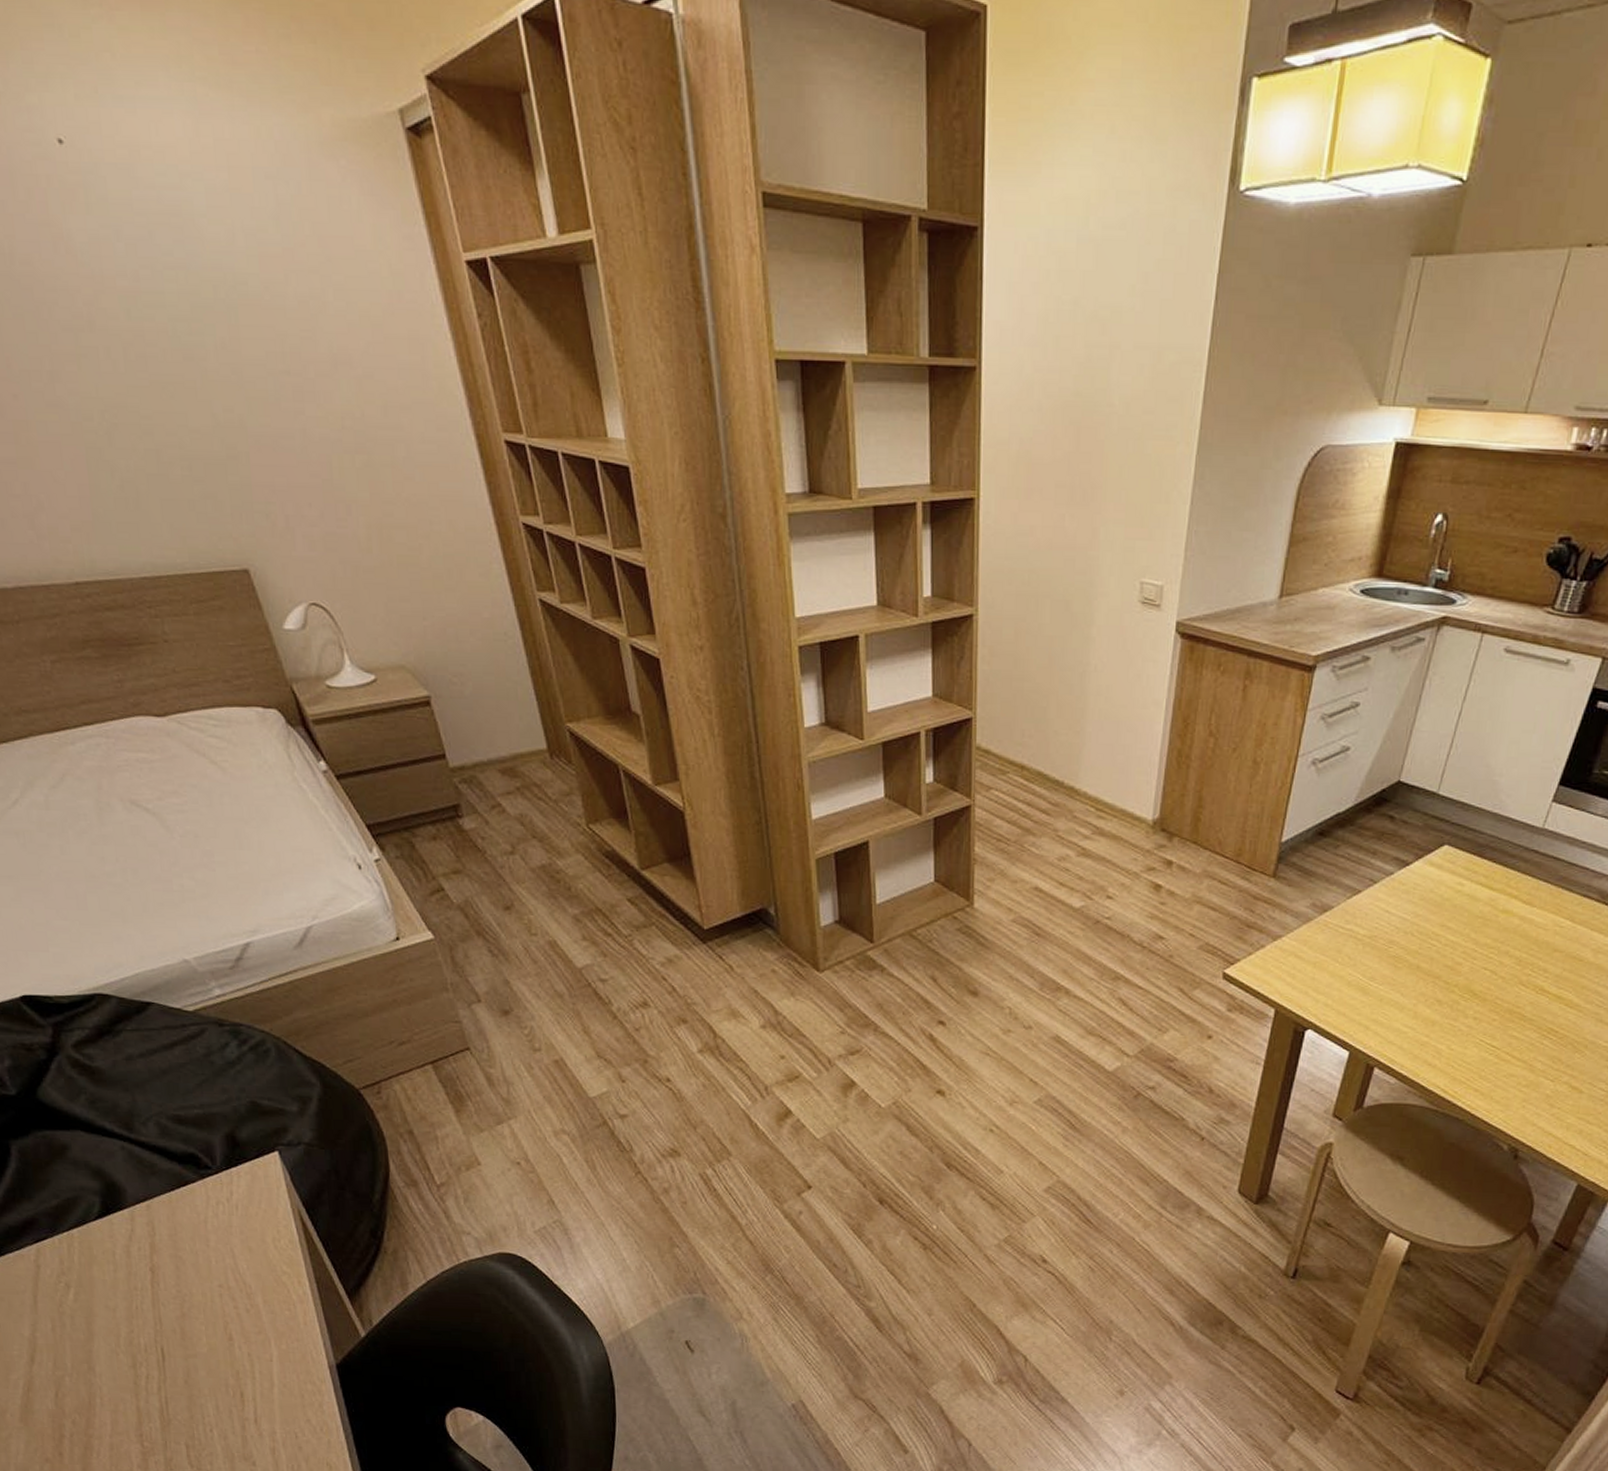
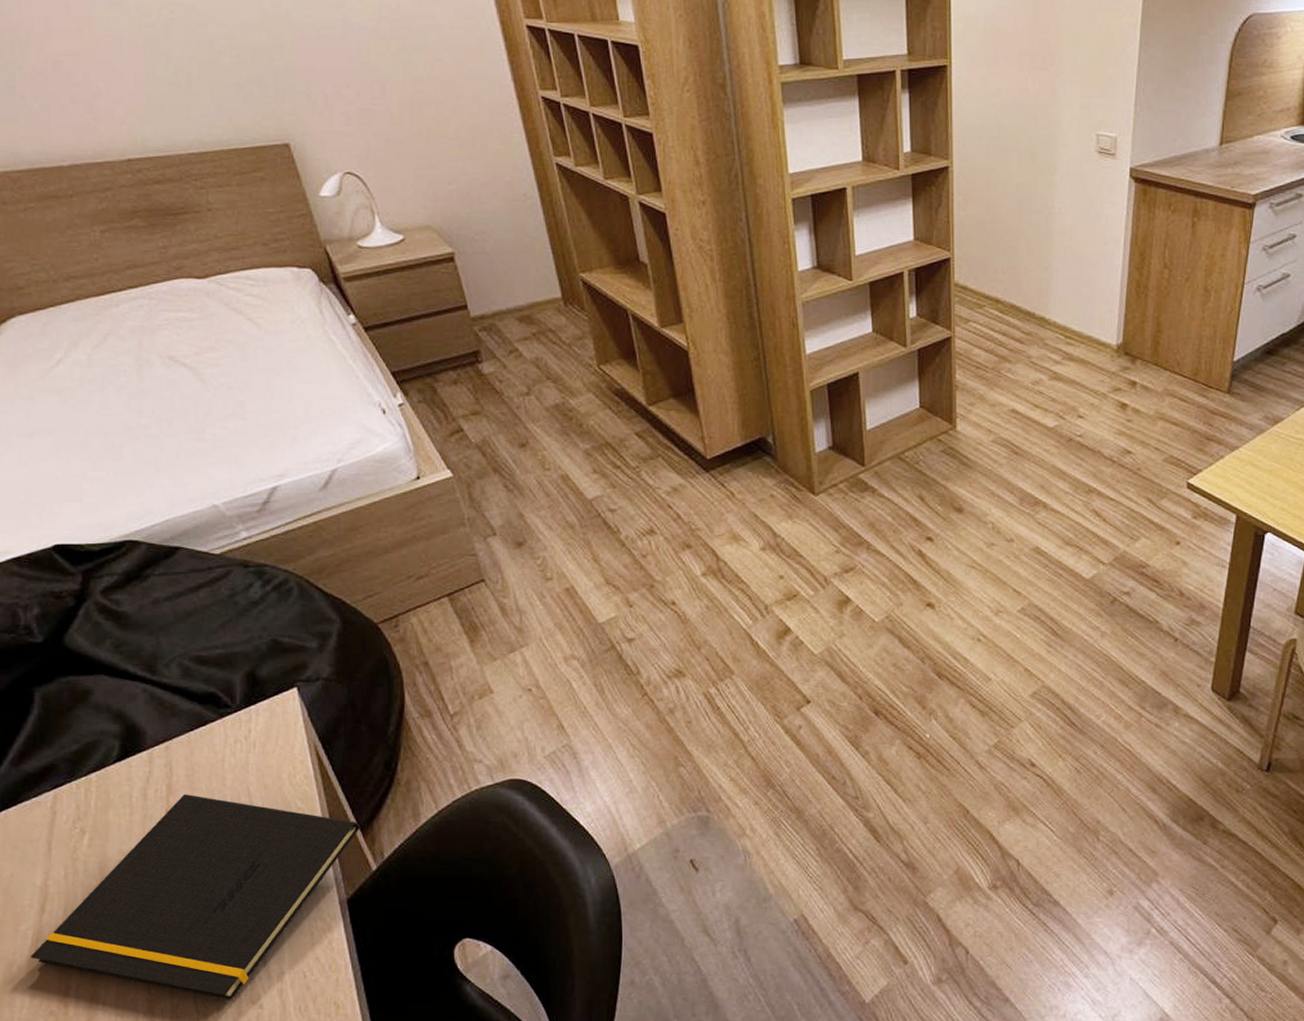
notepad: none [22,1254,348,1456] -> present [30,794,361,1000]

